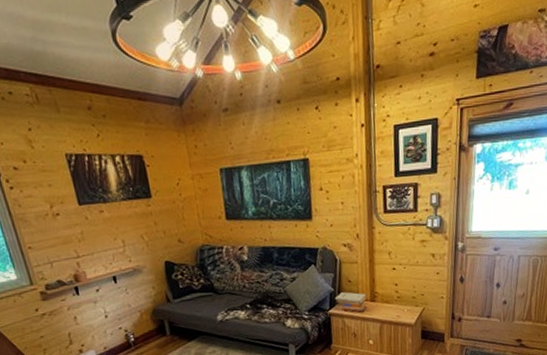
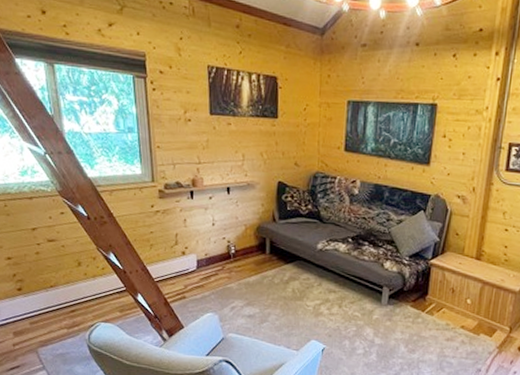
books: present [334,292,367,313] -> none [438,244,473,269]

